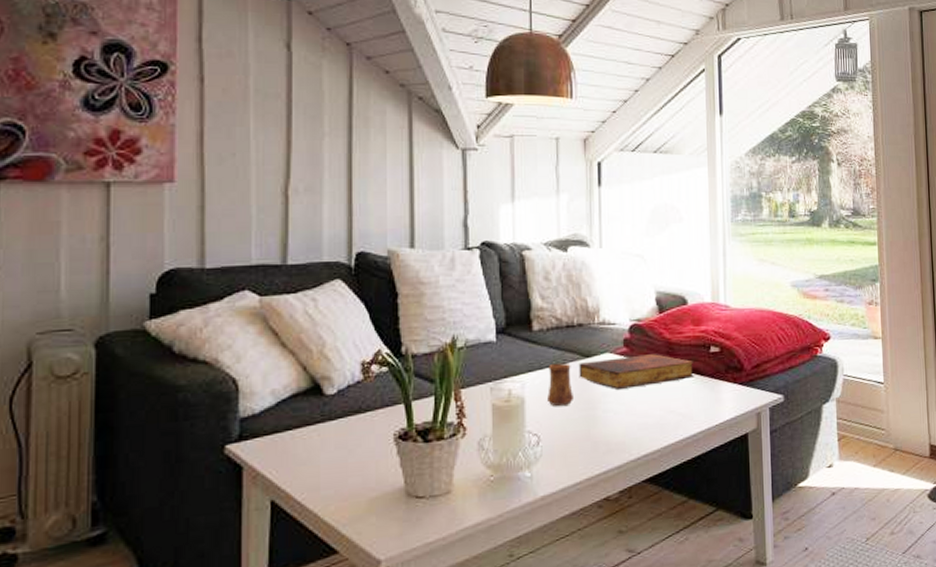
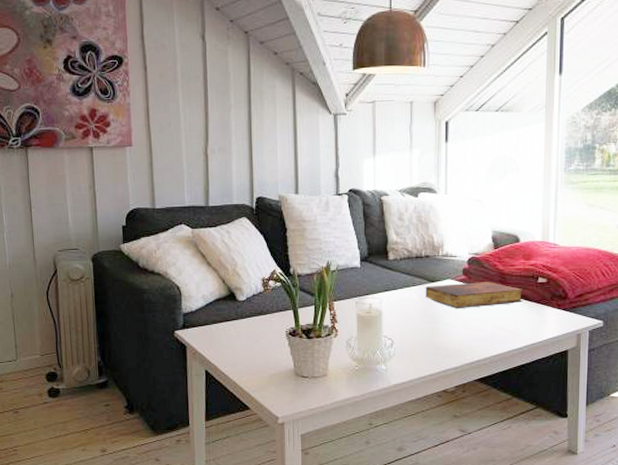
cup: present [548,362,575,407] -> none [400,285,421,319]

